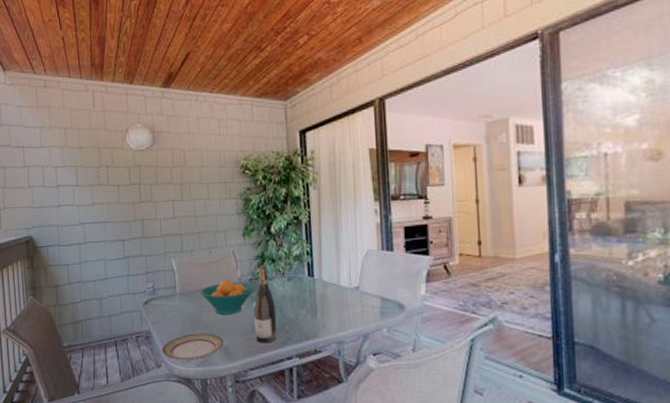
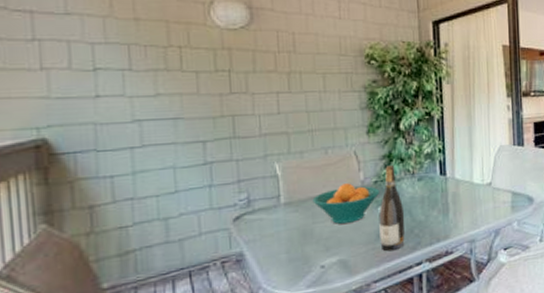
plate: present [161,333,224,360] -> none [258,247,342,283]

